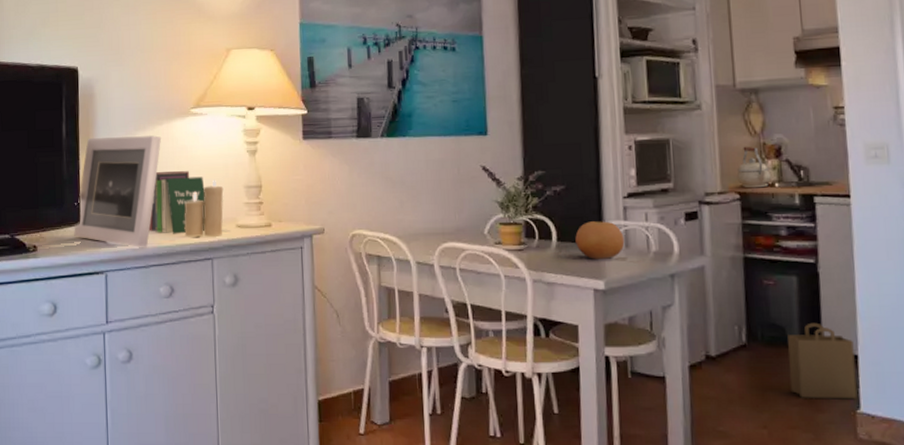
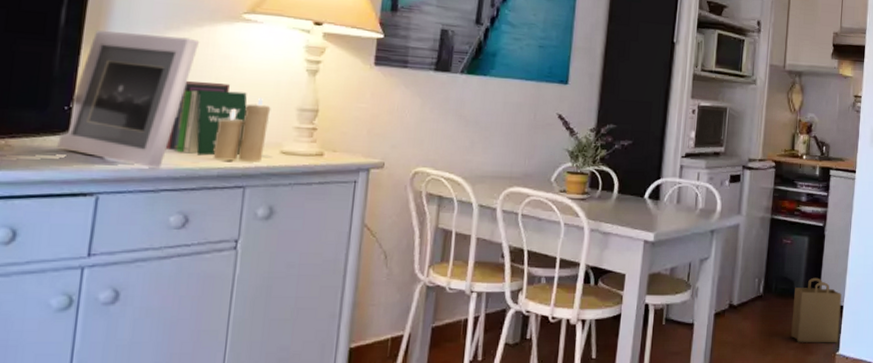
fruit: present [575,221,625,259] -> none [634,177,677,213]
kettle: present [736,146,772,188] -> none [775,121,802,159]

